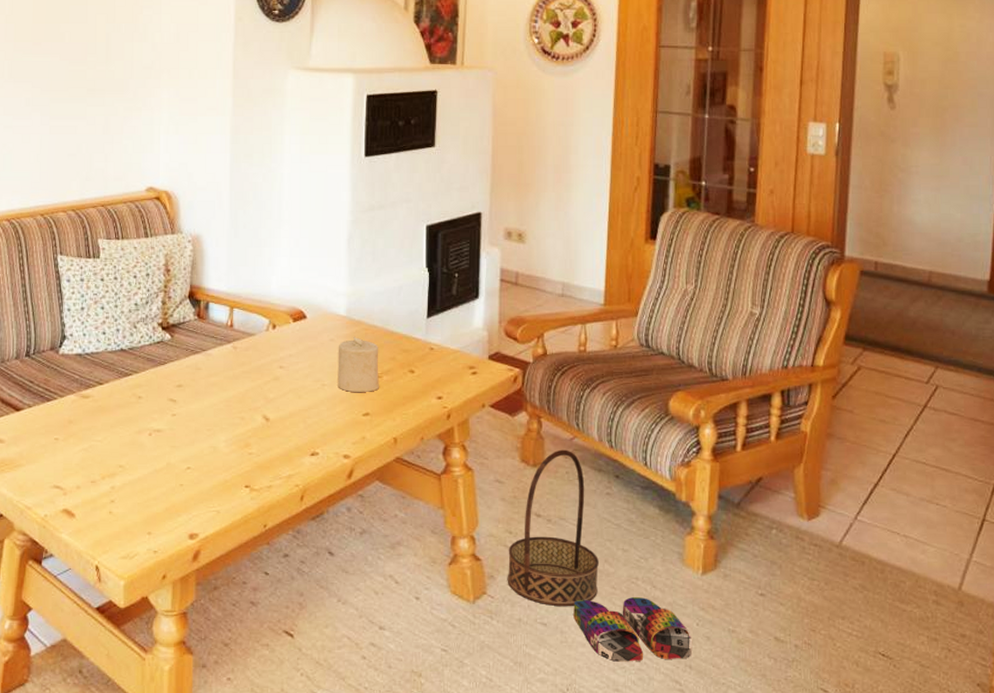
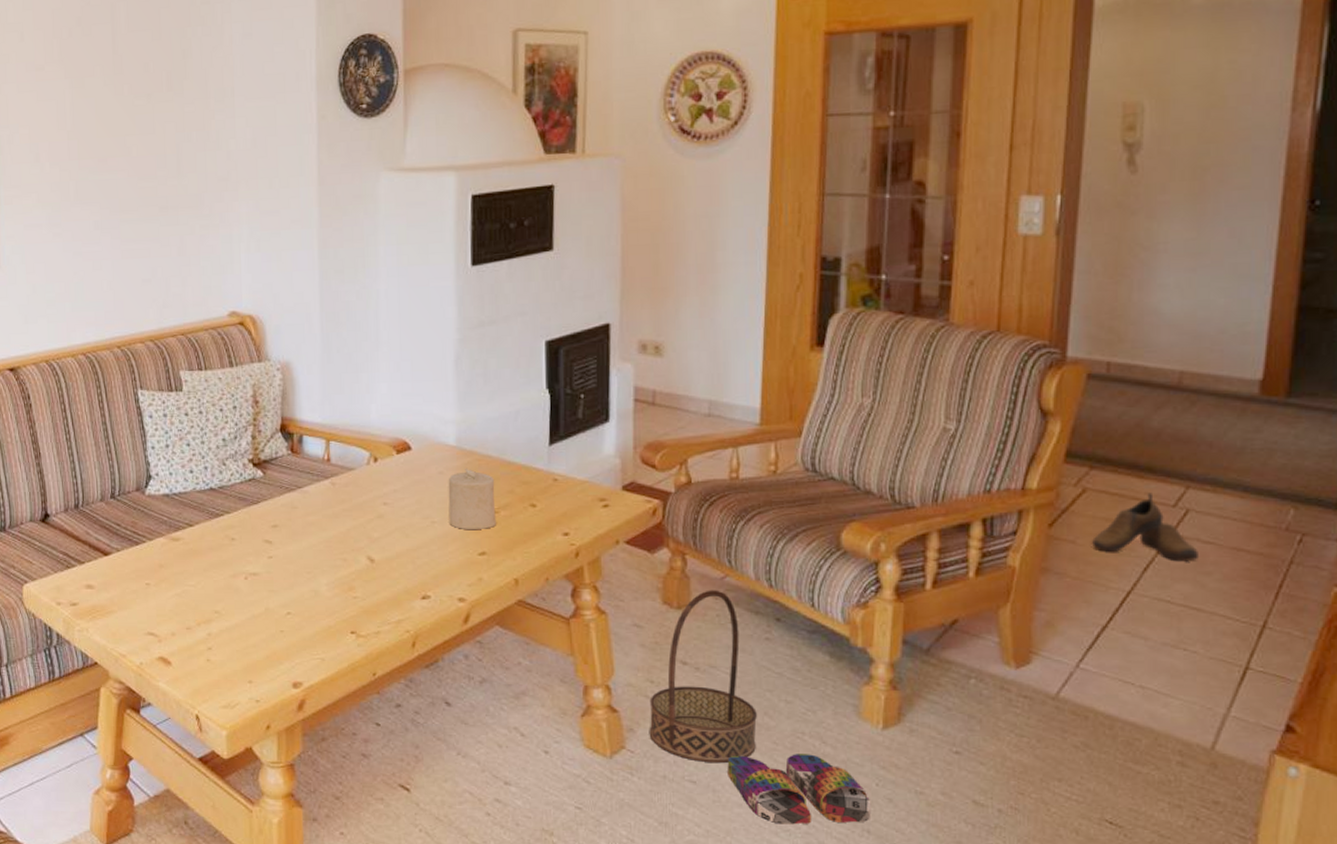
shoe: none [866,371,946,429] -> present [1092,493,1198,560]

